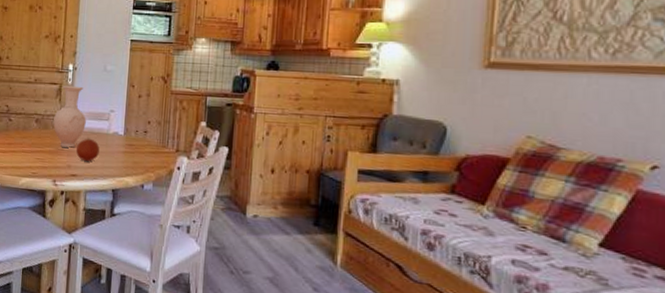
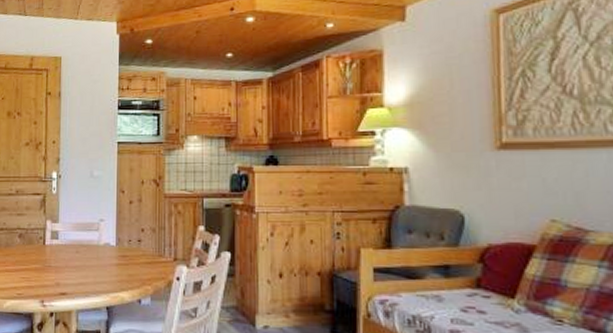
vase: present [53,85,86,148] -> none [38,195,74,263]
fruit: present [75,138,100,161] -> none [64,251,90,277]

